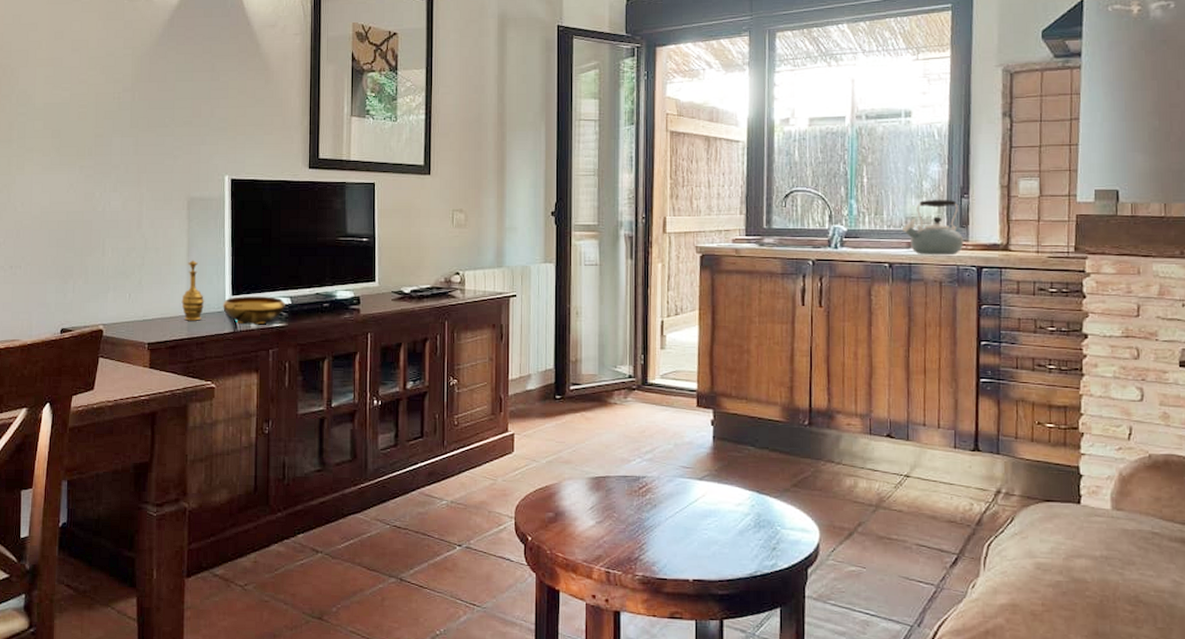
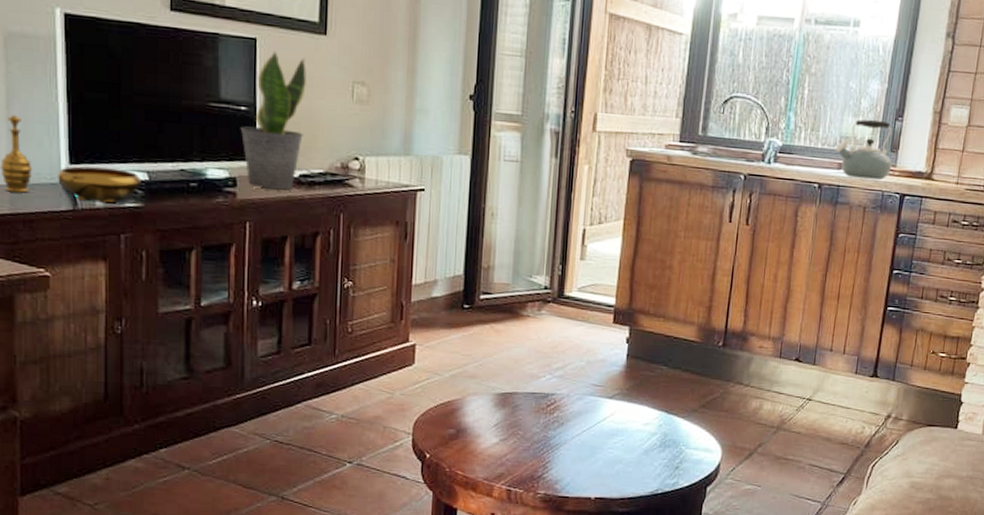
potted plant: none [362,191,415,305] -> present [240,50,306,191]

